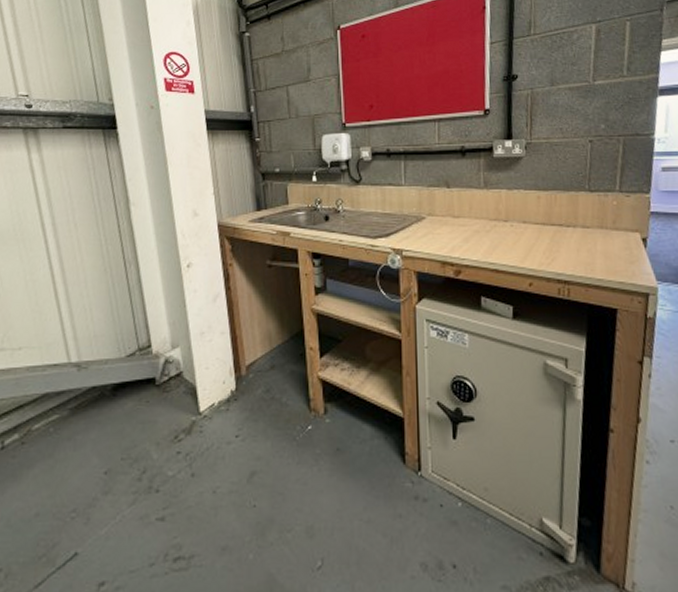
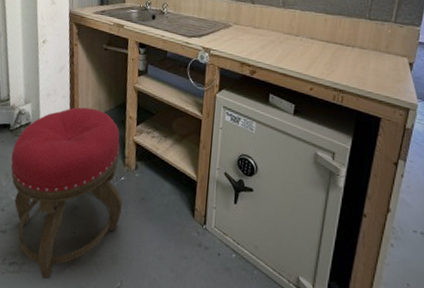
stool: none [161,343,313,573] -> present [11,107,123,280]

